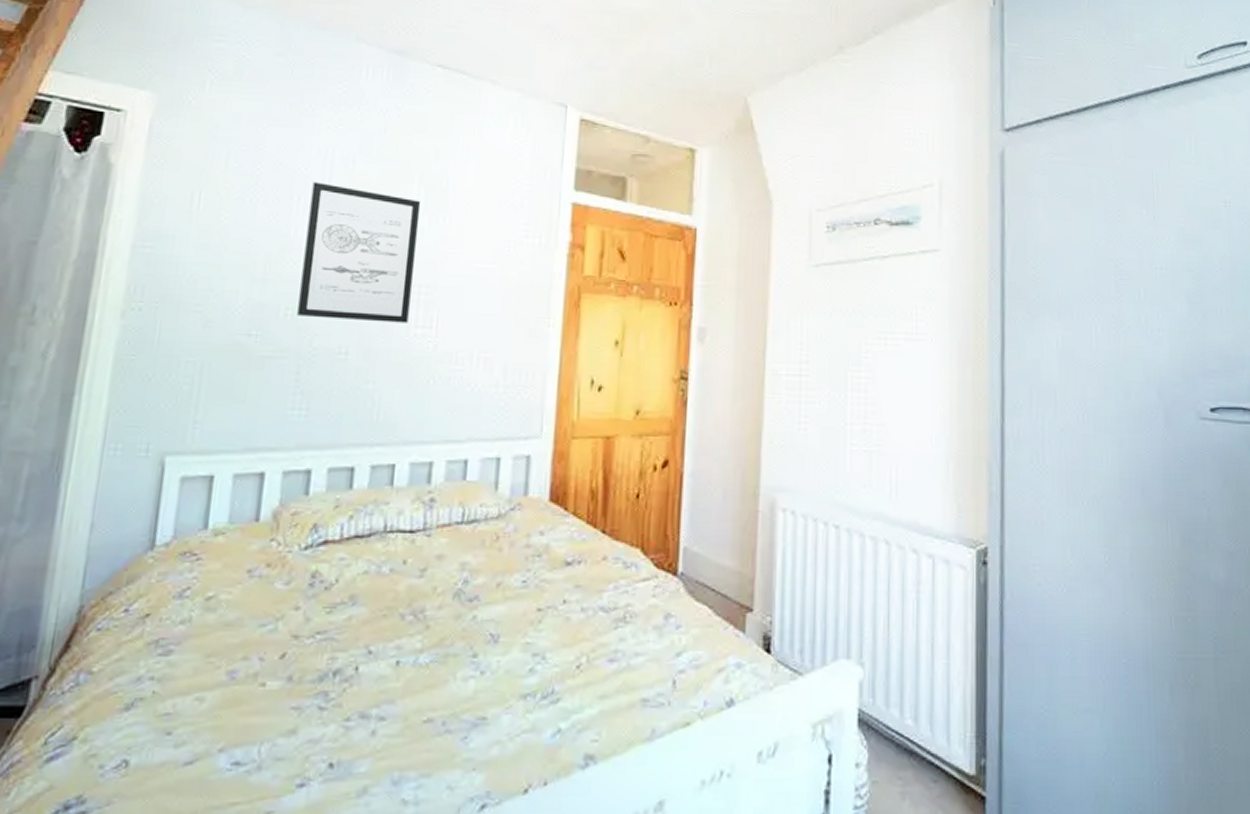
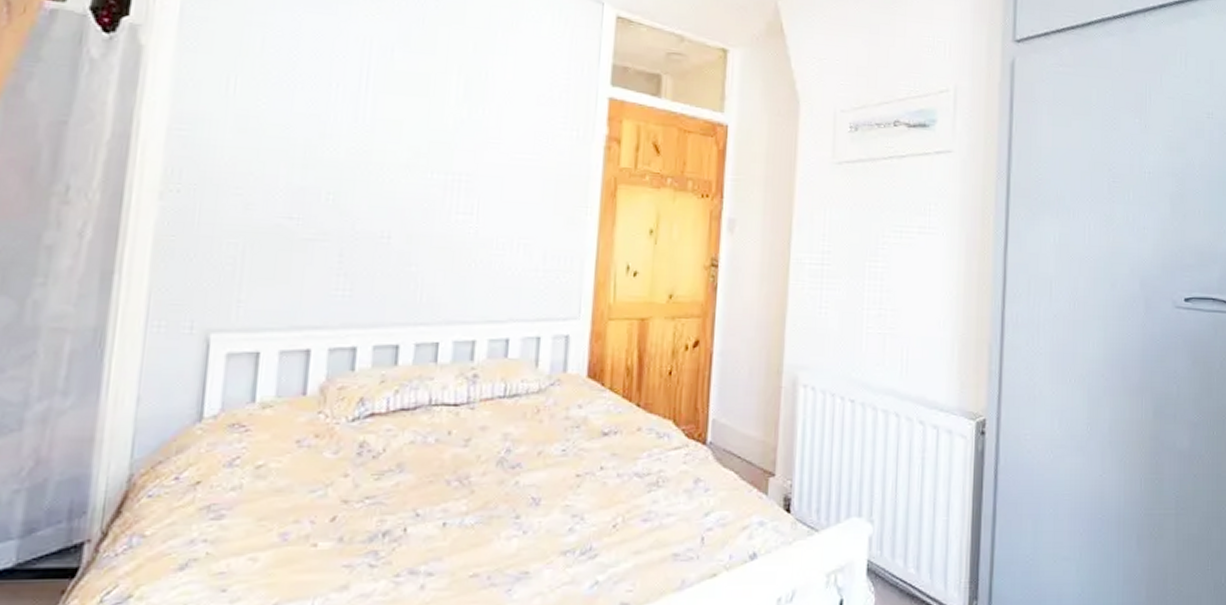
wall art: present [297,182,421,323] -> none [339,70,461,210]

